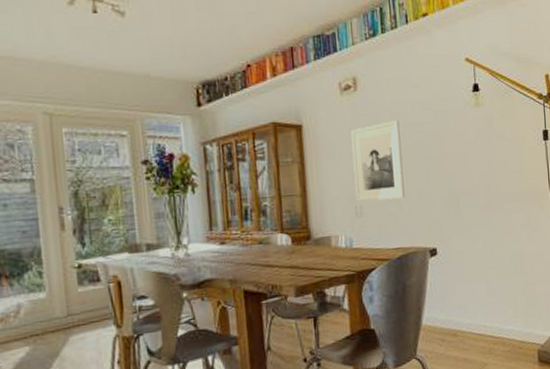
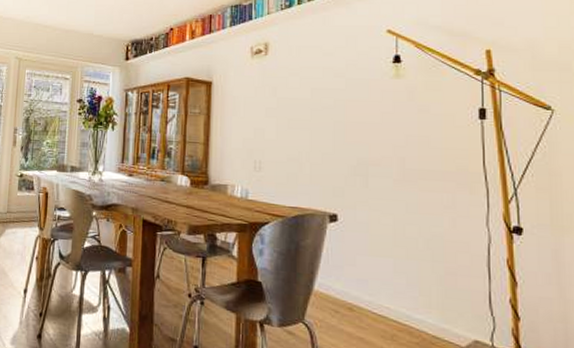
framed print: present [350,120,405,202] -> none [256,85,308,160]

